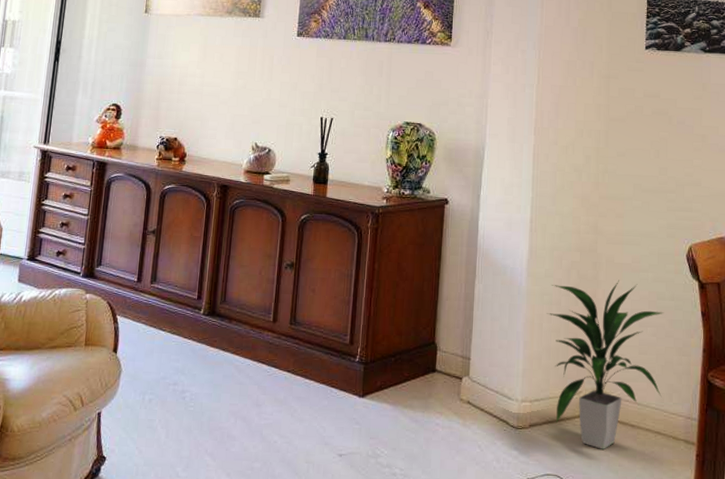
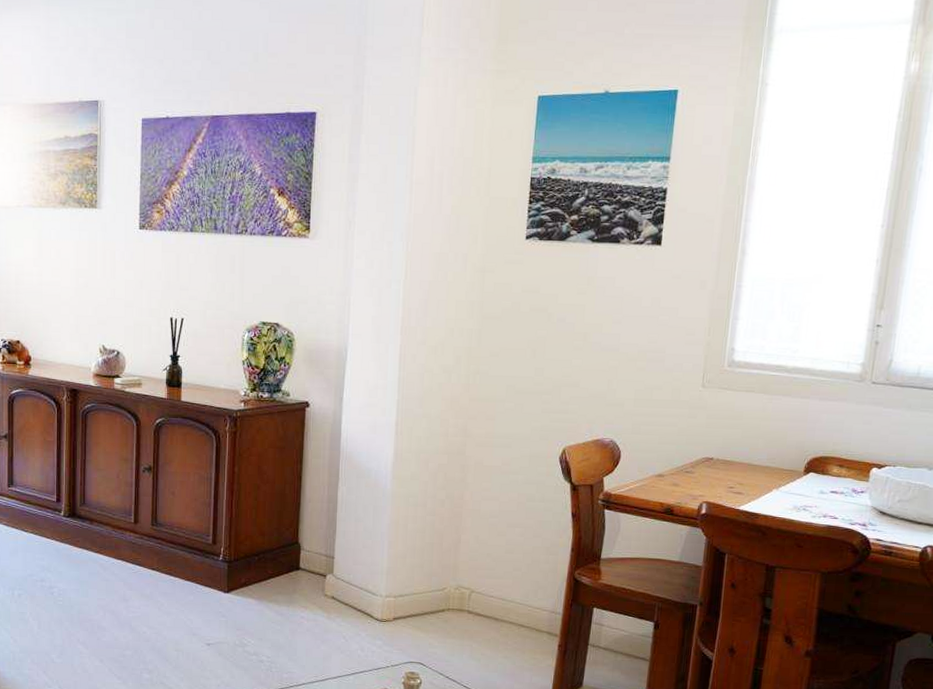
indoor plant: present [547,280,664,449] -> none [412,482,533,640]

